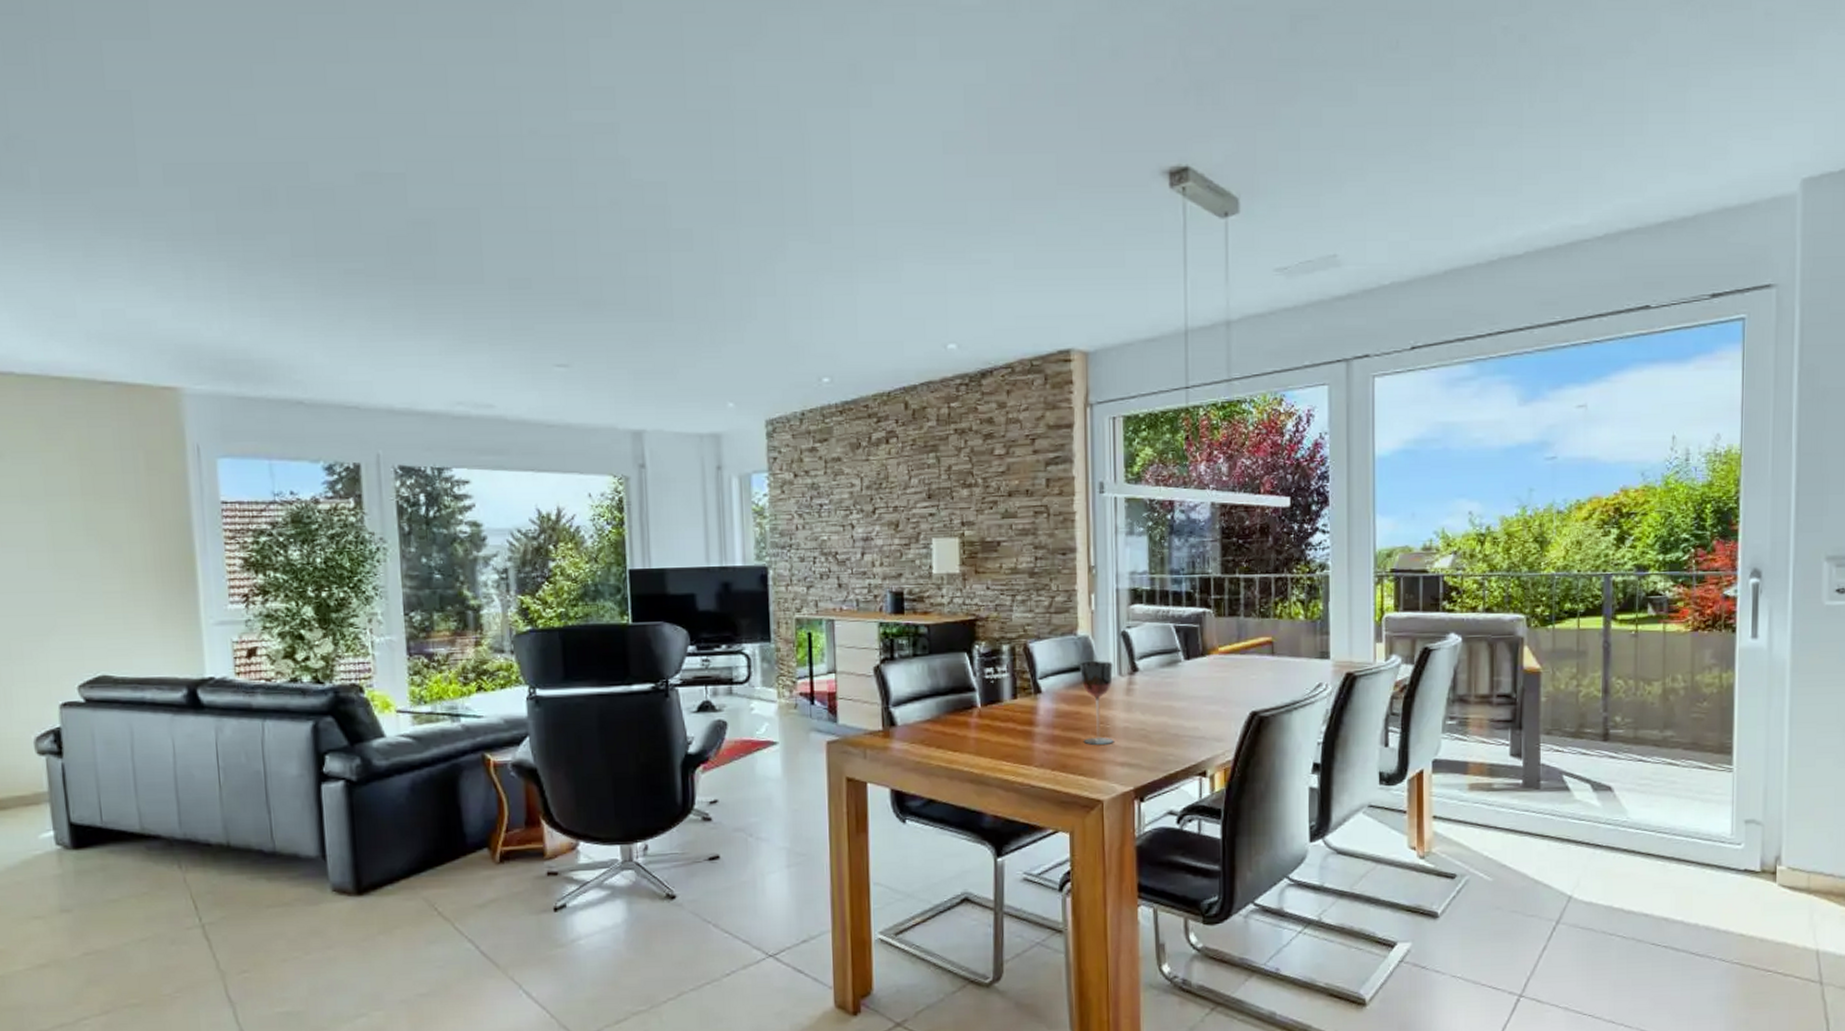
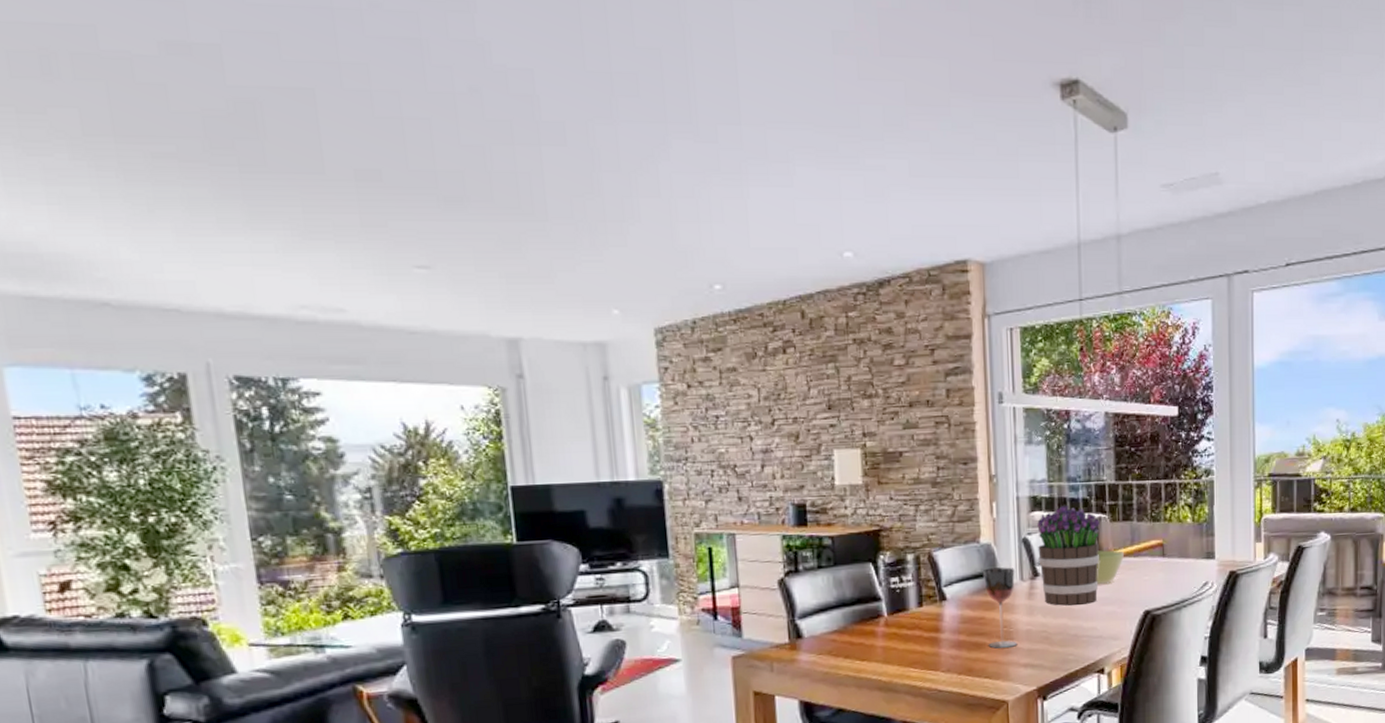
bouquet: none [1137,599,1205,703] -> present [1037,506,1101,606]
bowl: none [1199,646,1229,682] -> present [1096,550,1124,584]

